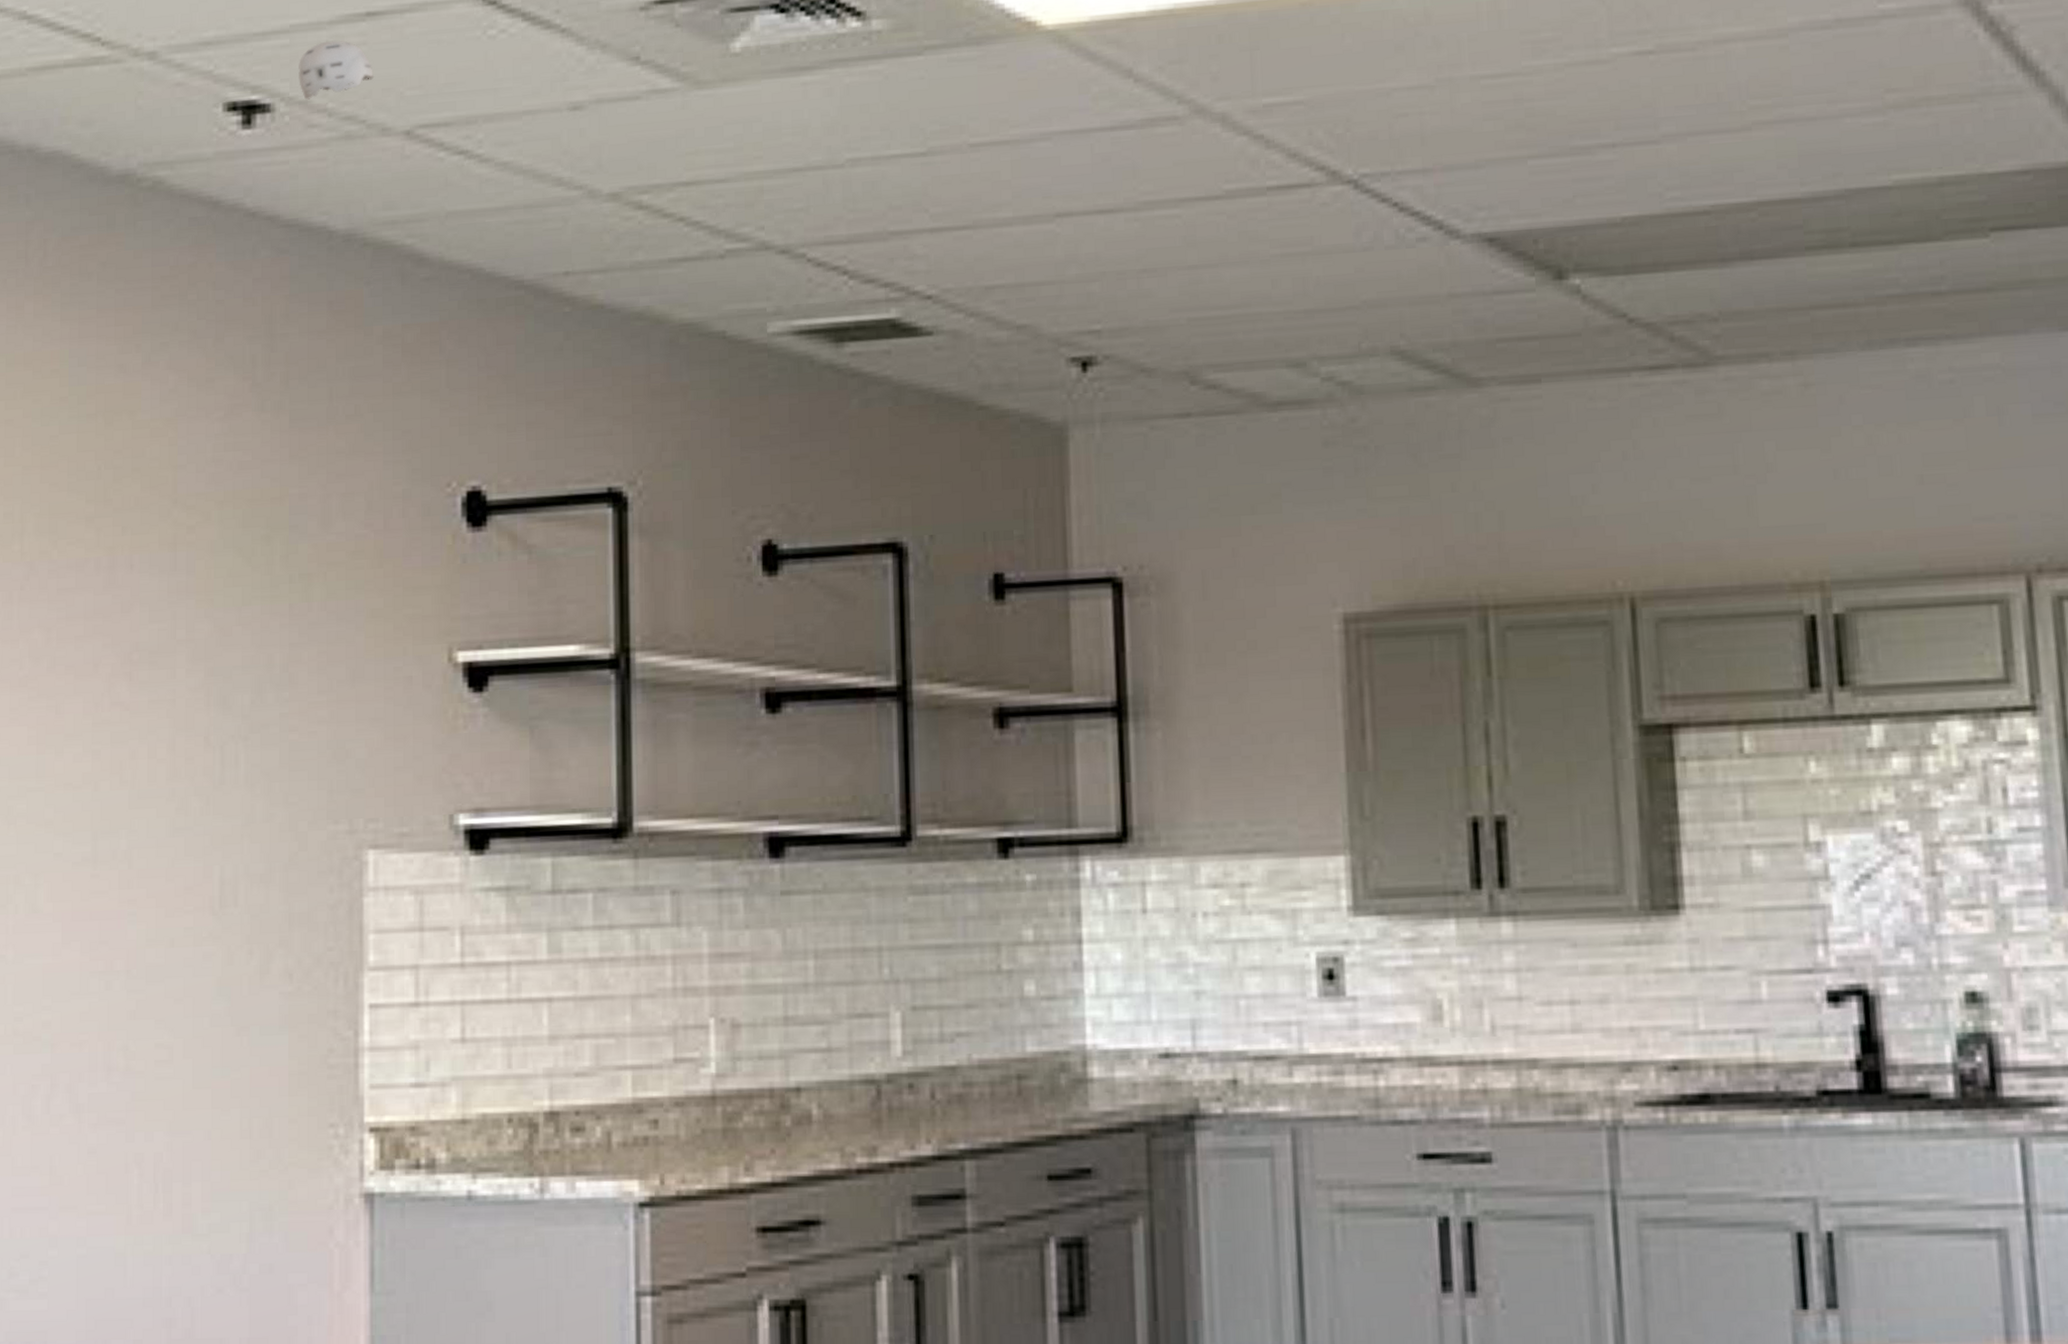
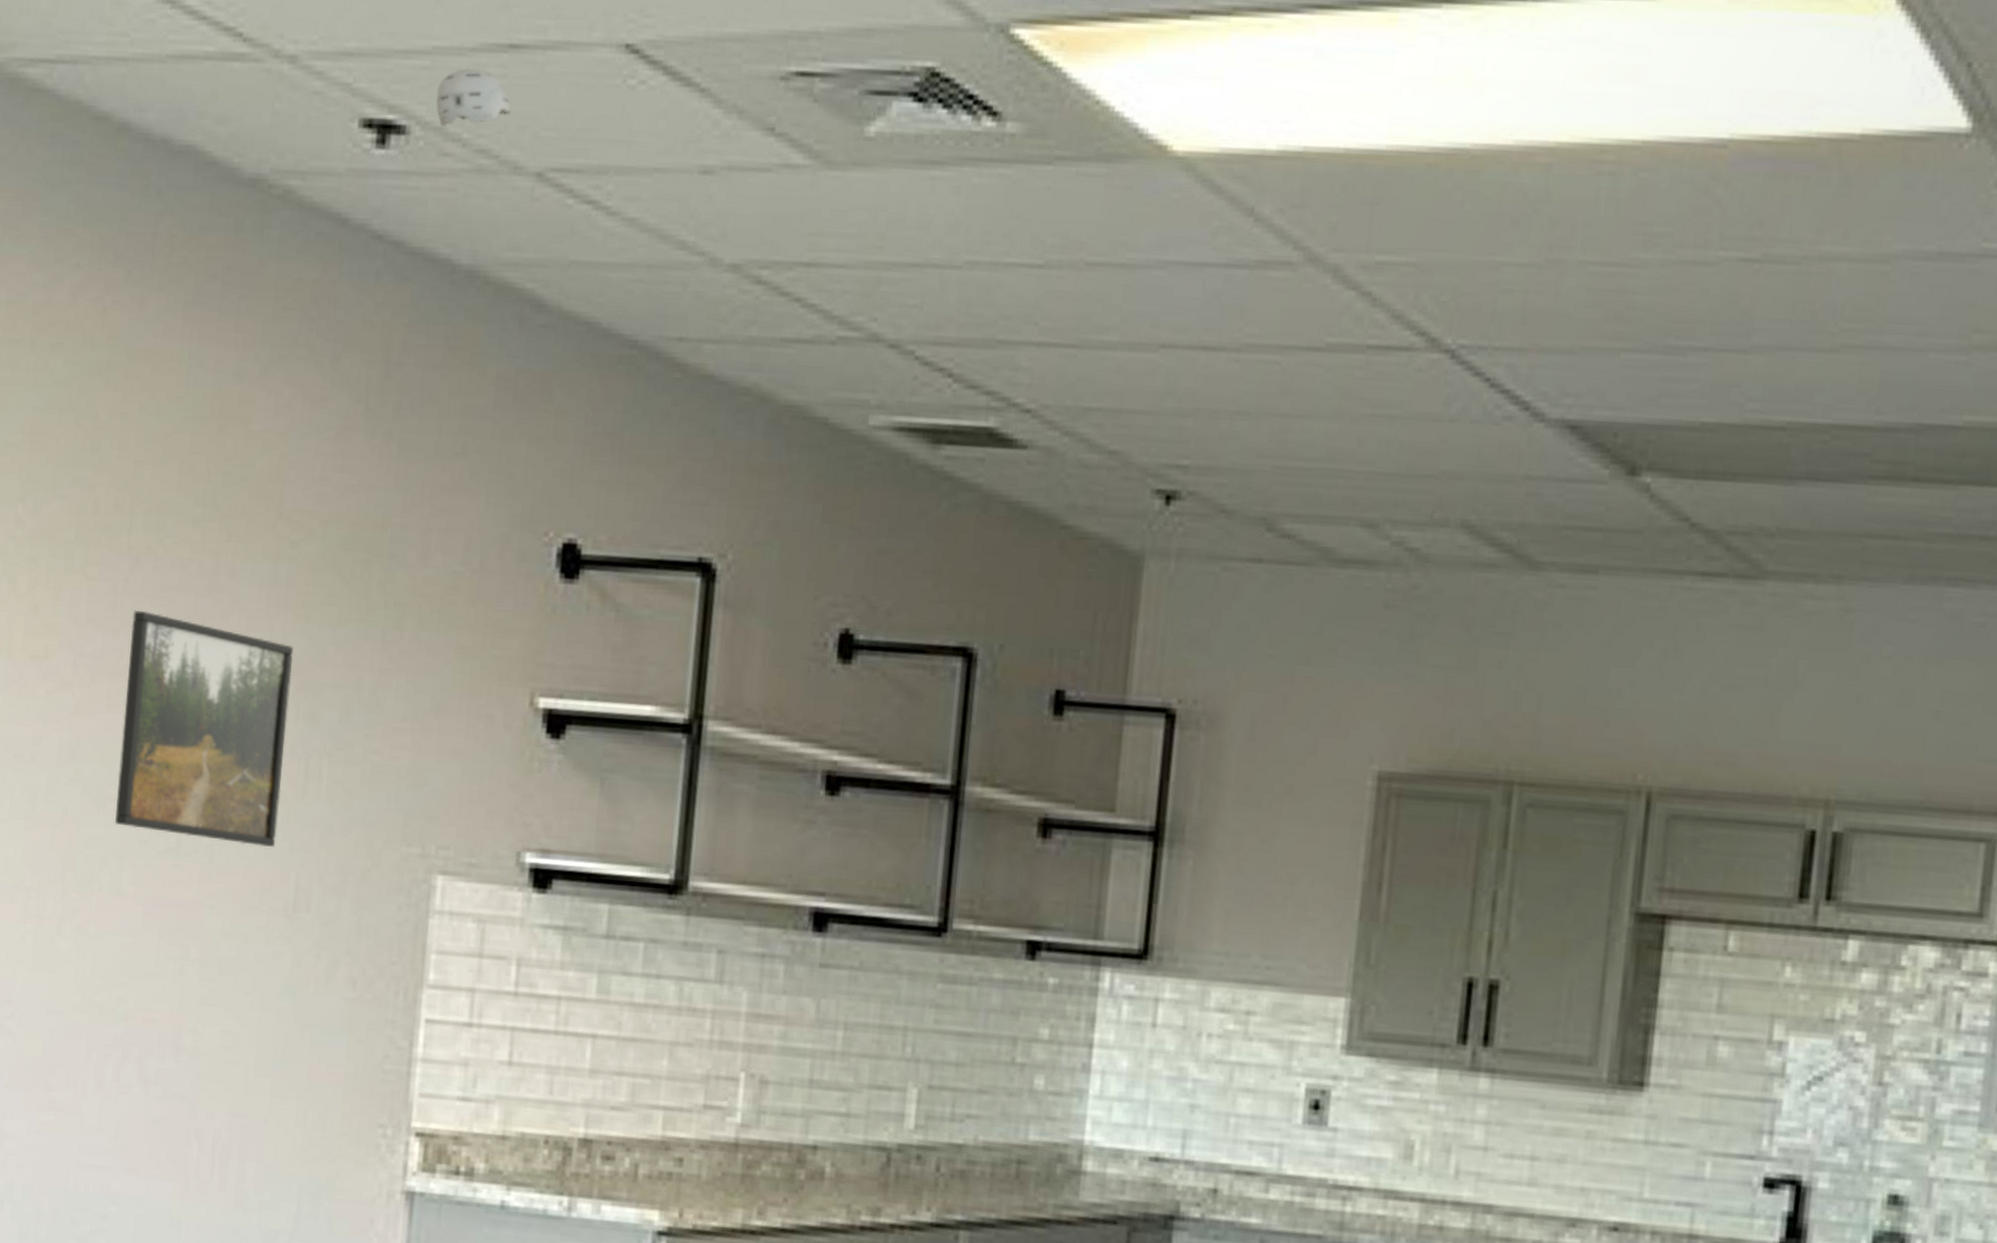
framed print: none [26,617,199,845] -> present [115,611,293,847]

